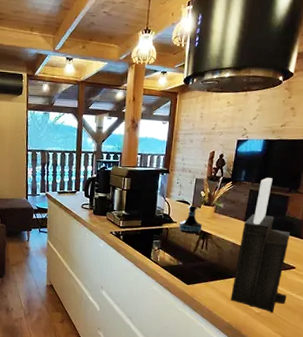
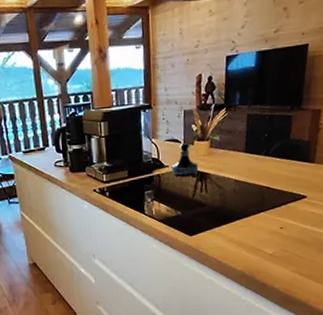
knife block: present [230,178,291,312] -> none [240,97,301,251]

